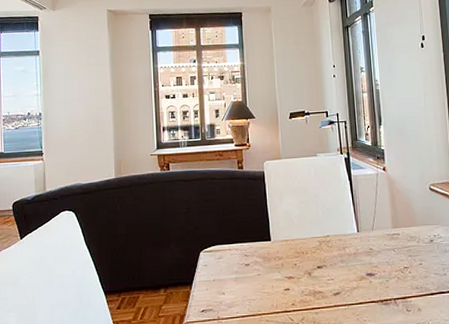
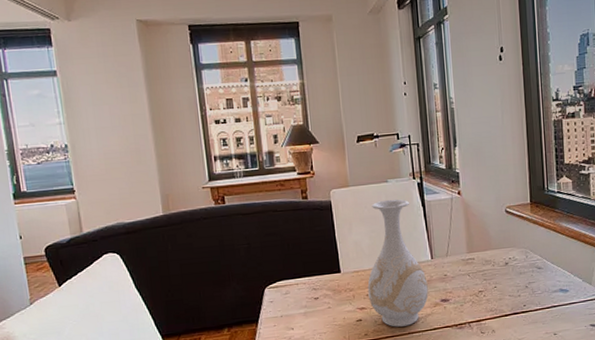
vase: none [296,172,355,299] -> present [367,199,429,327]

